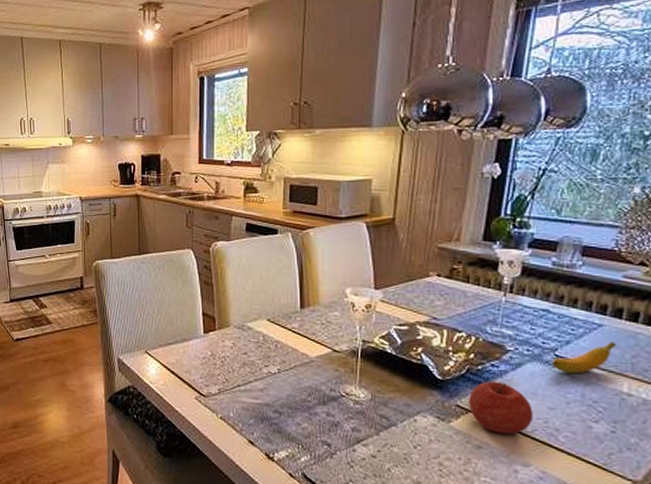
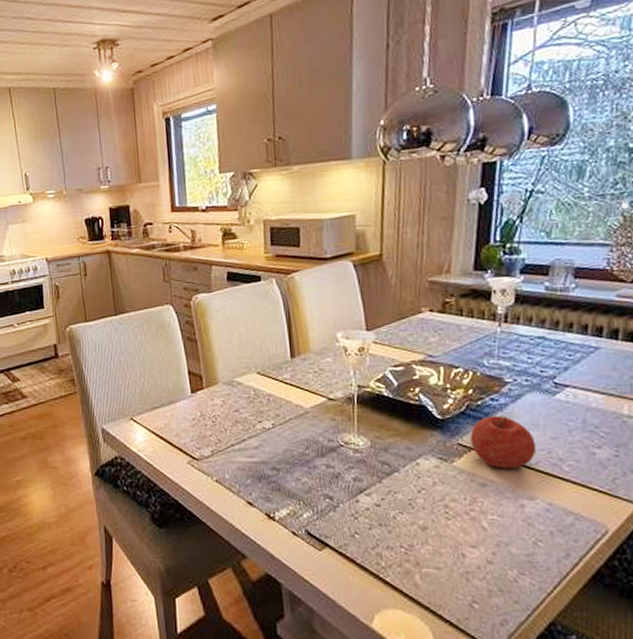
banana: present [552,342,616,374] -> none [551,364,614,401]

